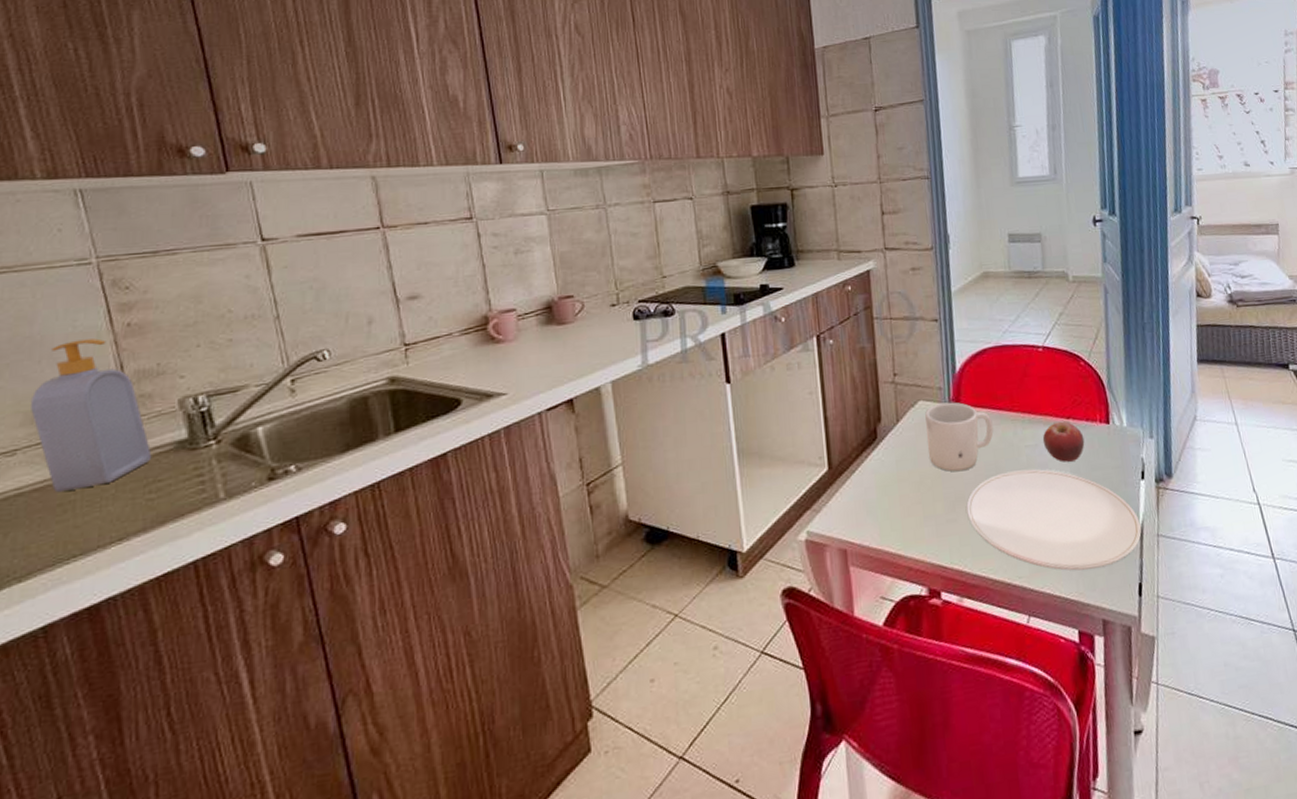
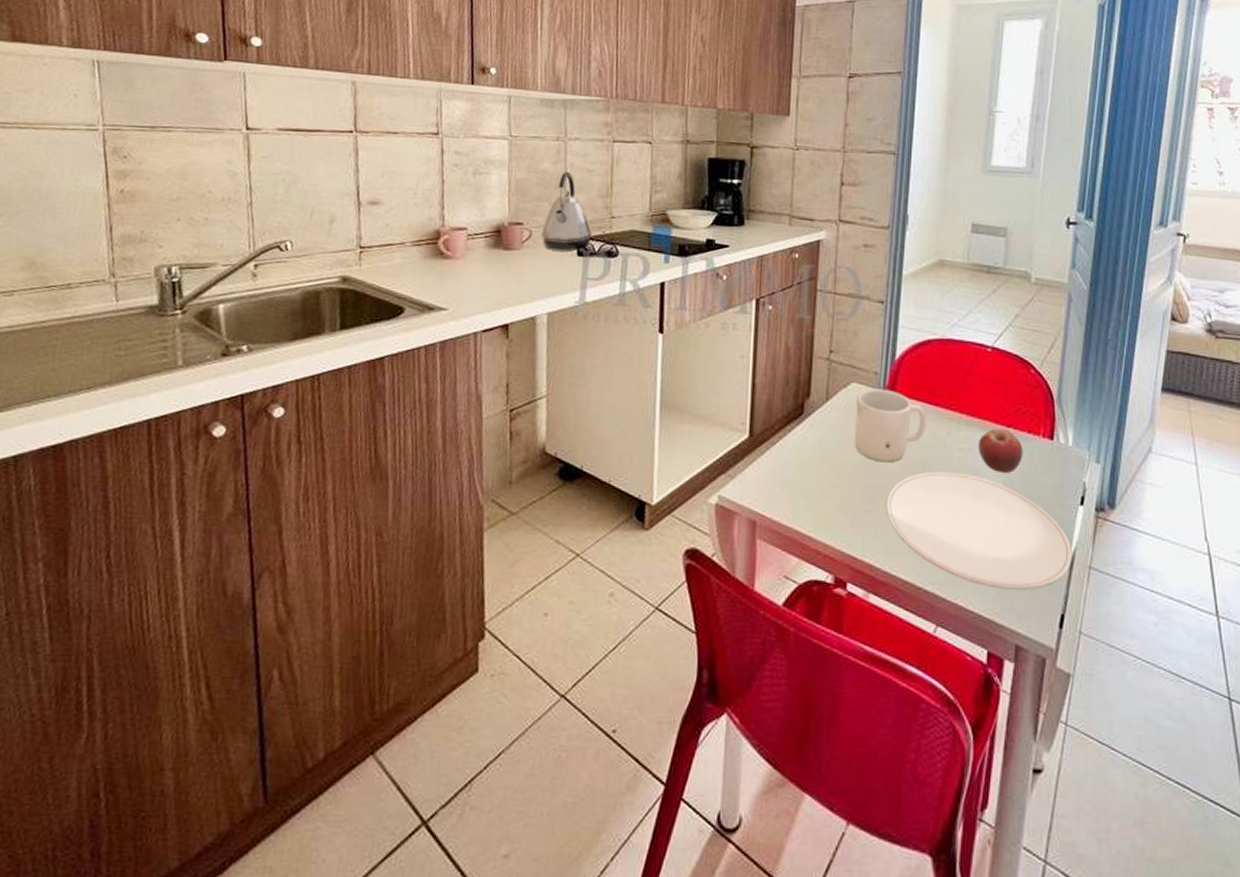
soap bottle: present [30,338,152,493] -> none [30,199,126,337]
kettle: none [593,237,646,318] -> present [540,171,592,251]

